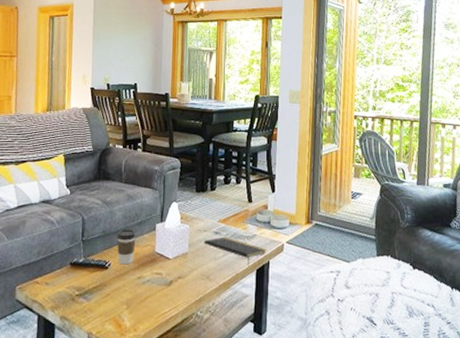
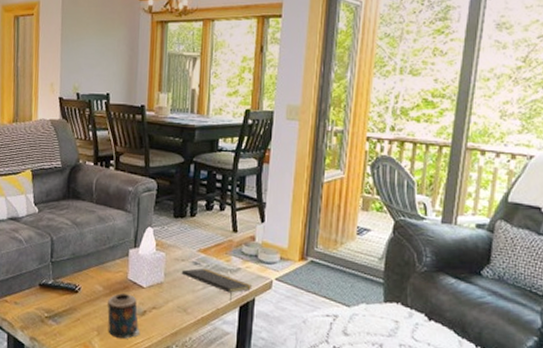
coffee cup: present [117,229,136,265] -> none [87,253,108,290]
candle: none [136,266,168,309] -> present [107,293,141,339]

